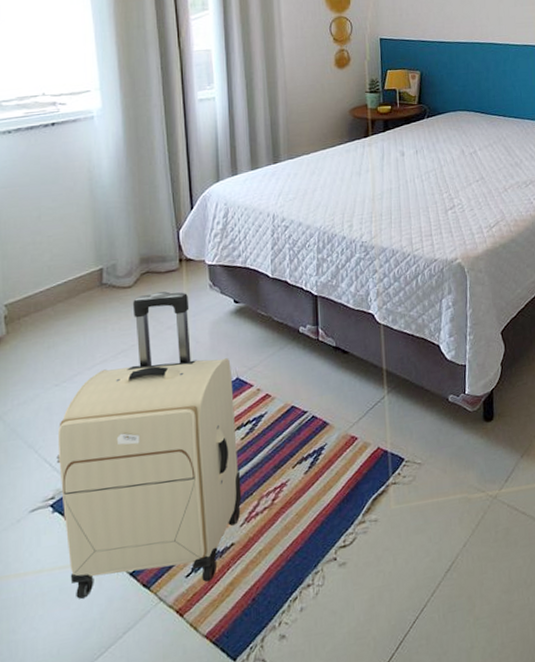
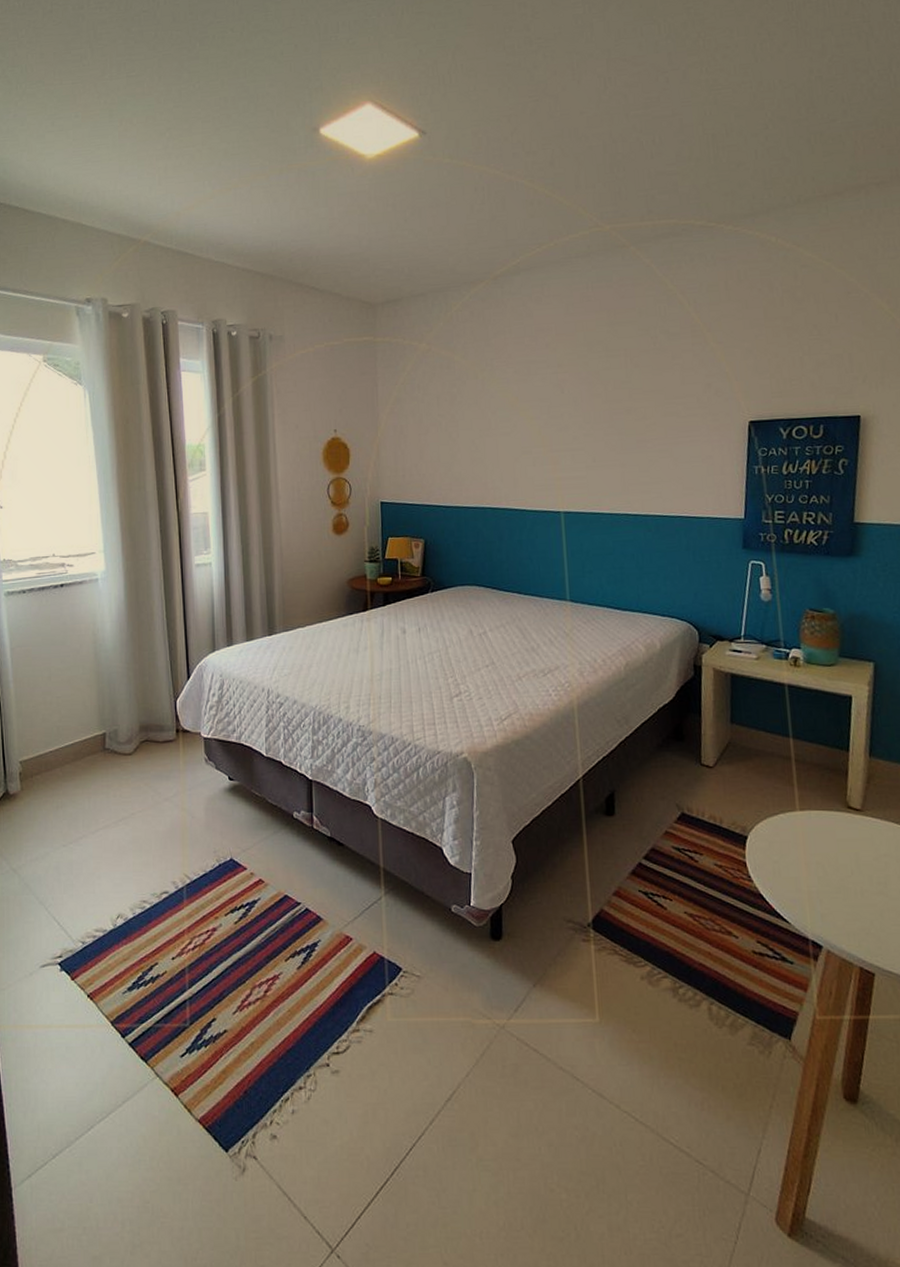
suitcase: present [56,291,242,599] -> none [64,761,235,1065]

